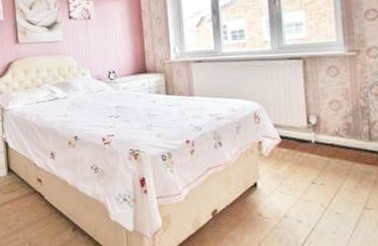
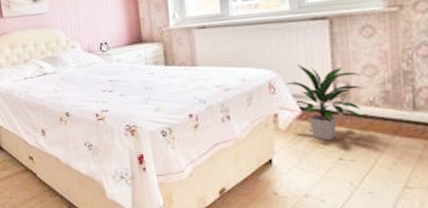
indoor plant: none [268,98,333,167] -> present [285,64,367,141]

